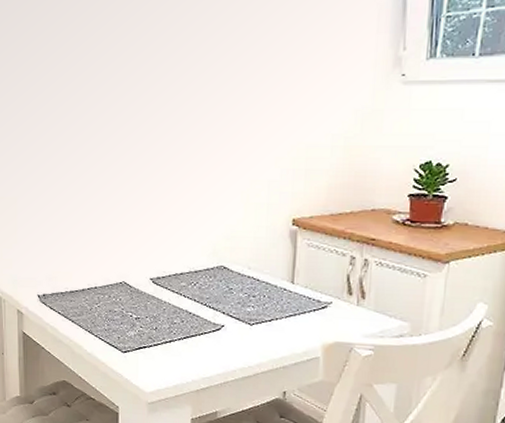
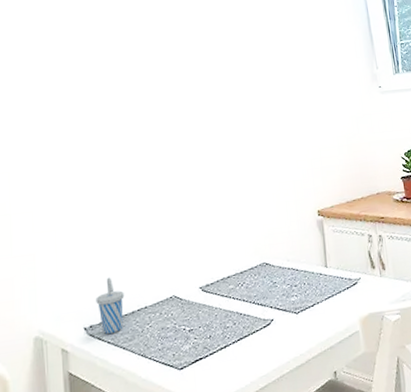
cup: none [50,252,76,305] -> present [96,277,124,334]

